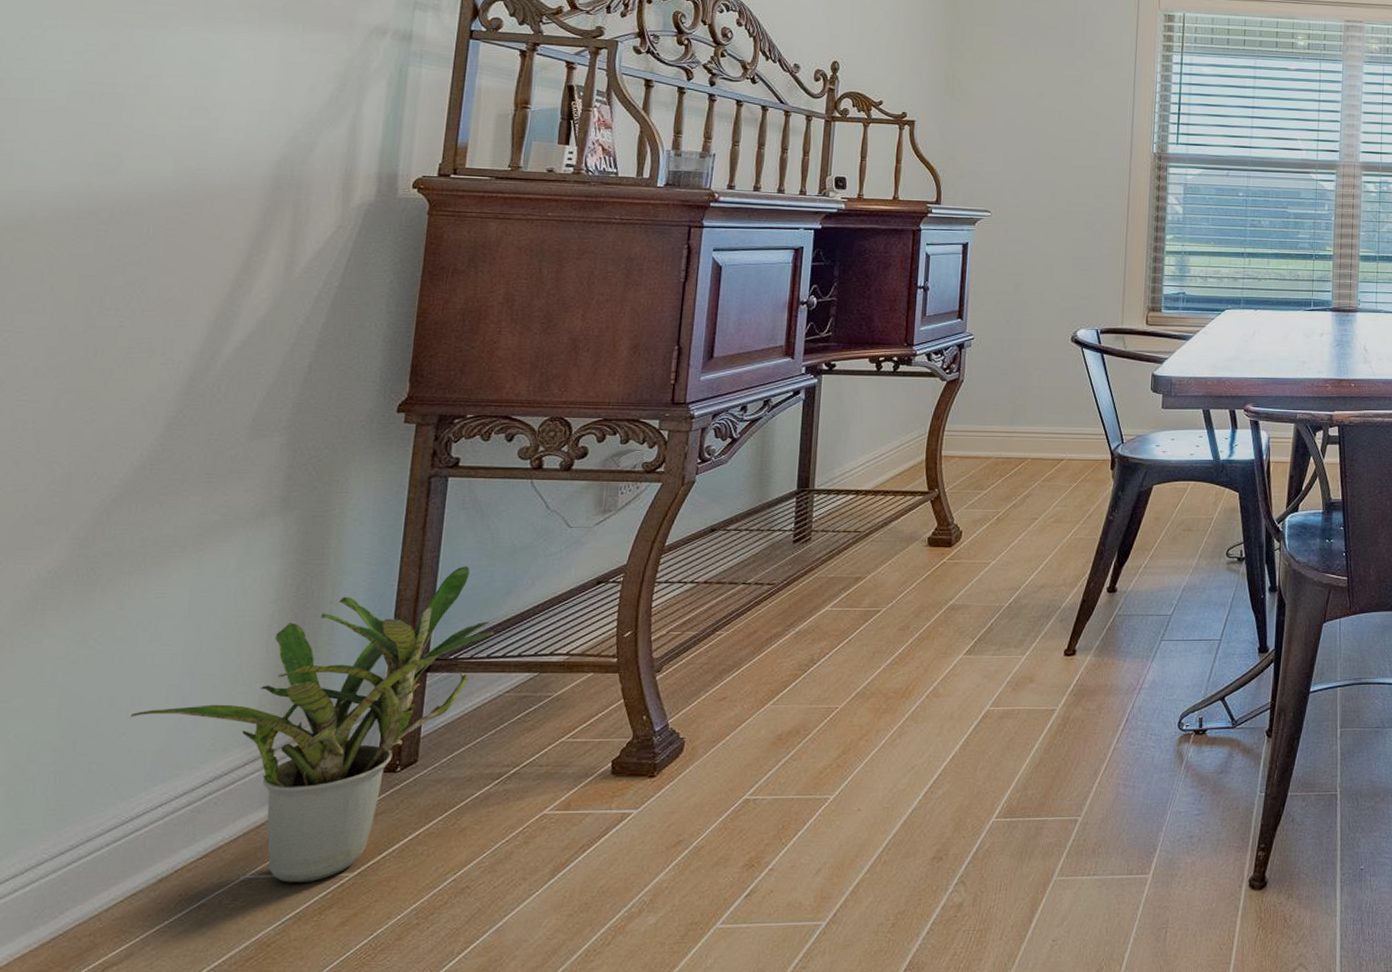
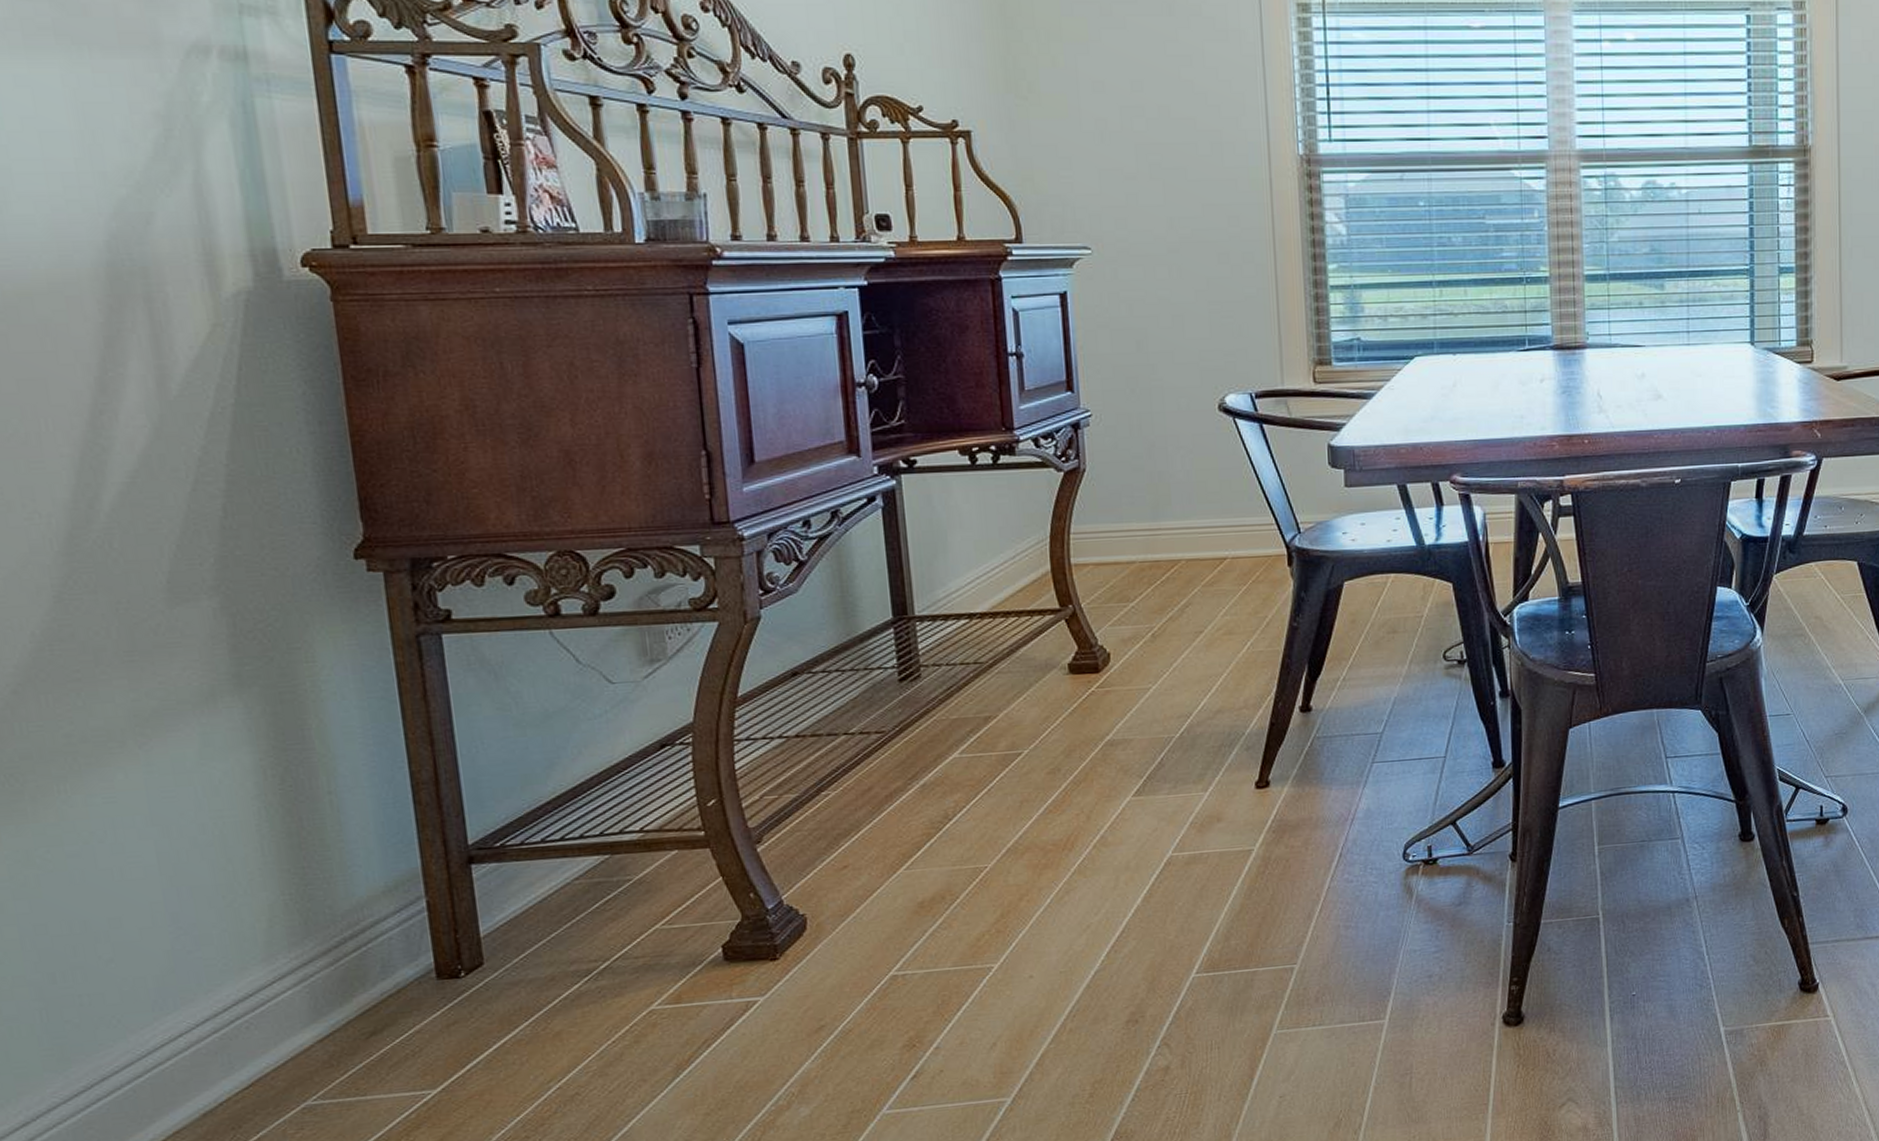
potted plant: present [130,566,494,883] -> none [112,738,544,1107]

